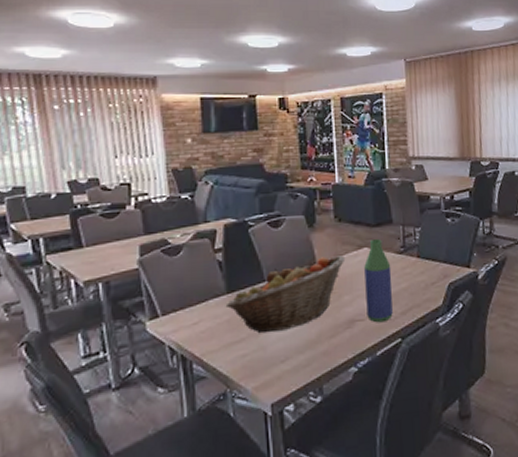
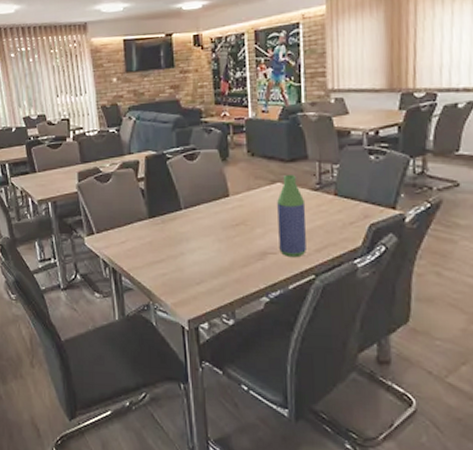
fruit basket: present [225,255,346,334] -> none [147,189,258,257]

